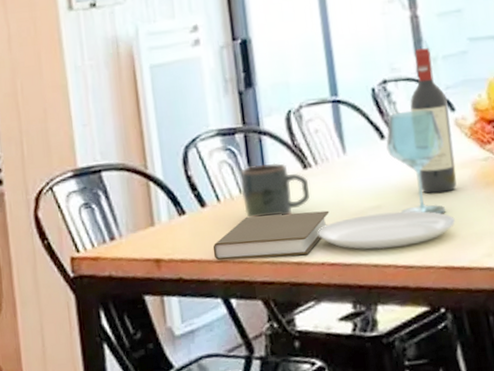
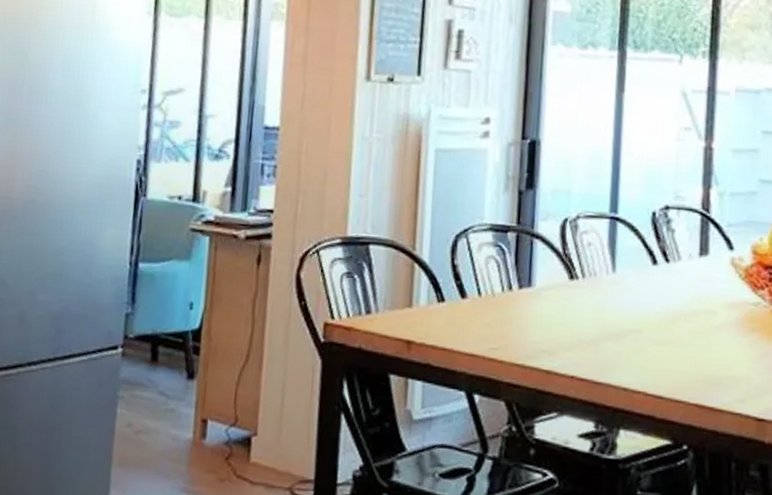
book: present [213,210,329,261] -> none [465,315,588,366]
mug: present [240,163,310,218] -> none [503,266,573,322]
plate: present [317,211,455,250] -> none [572,336,714,376]
wine glass: present [386,109,445,215] -> none [657,241,717,351]
wine bottle: present [410,48,457,193] -> none [684,181,727,329]

